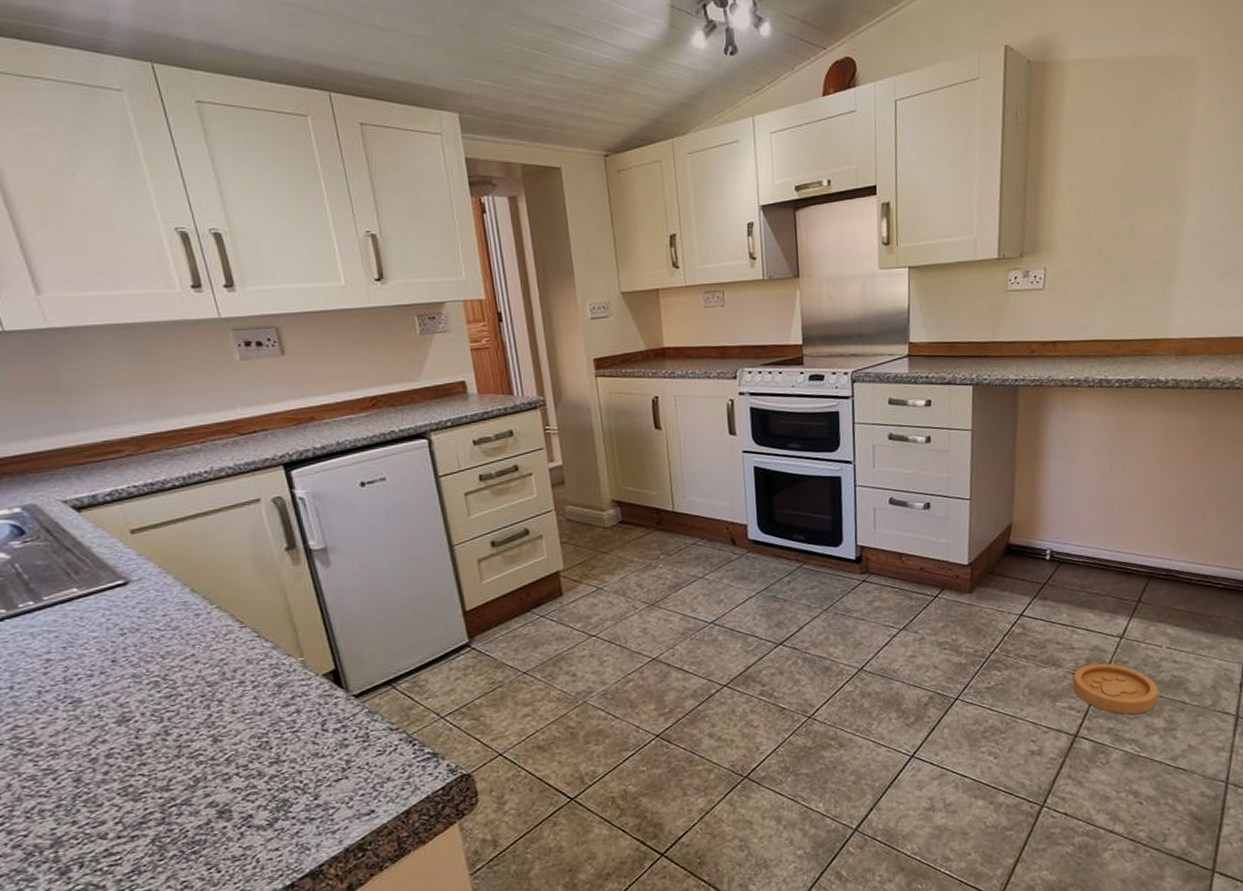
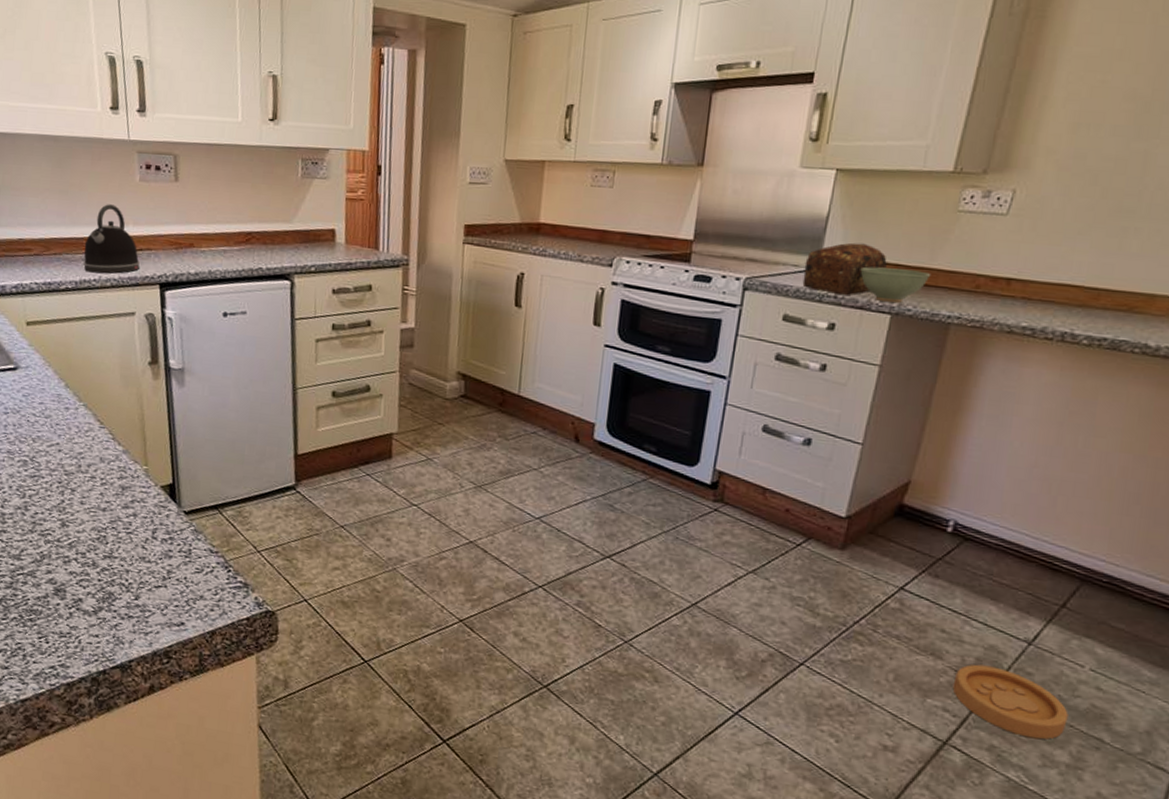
kettle: none [186,388,256,465] -> present [82,204,140,274]
bread loaf: none [897,328,962,375] -> present [802,242,887,295]
bowl: none [942,345,997,376] -> present [860,266,931,303]

